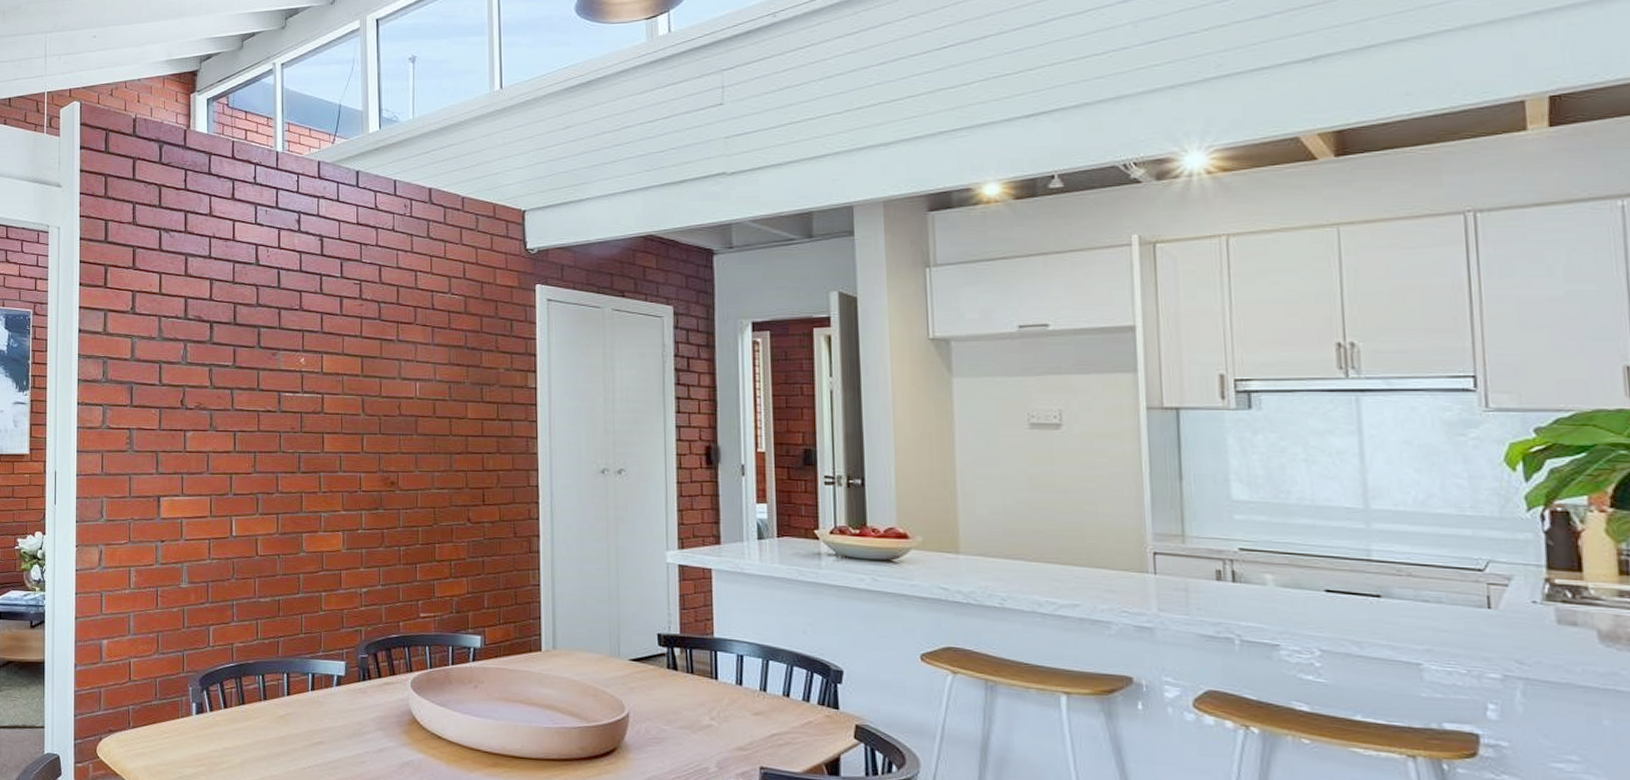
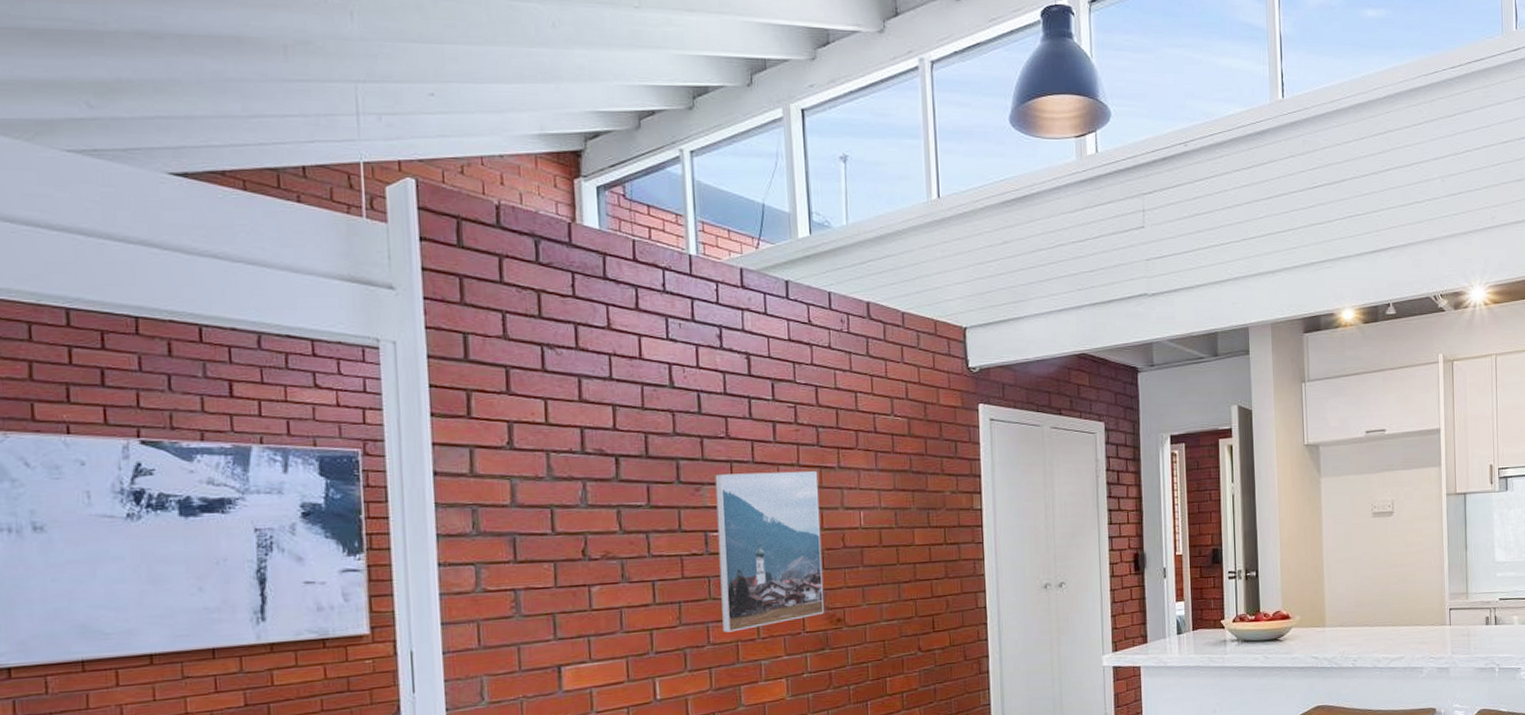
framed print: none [289,342,380,484] -> present [715,471,825,633]

